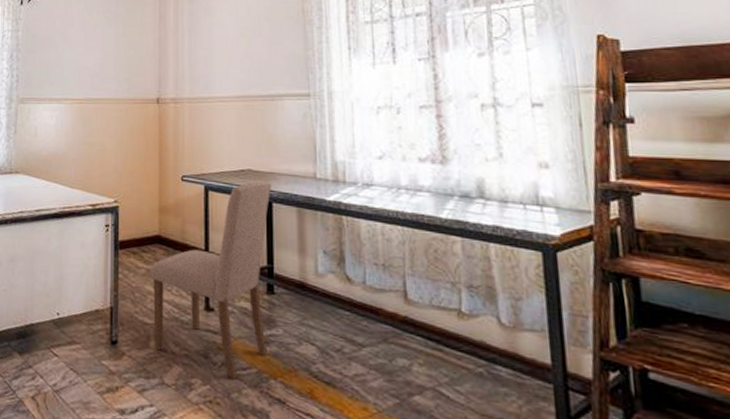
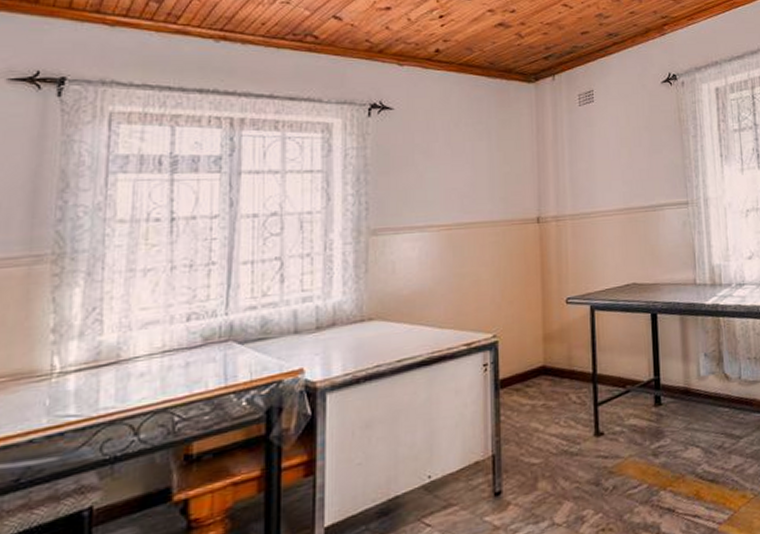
dining chair: present [151,180,271,380] -> none [536,292,658,501]

